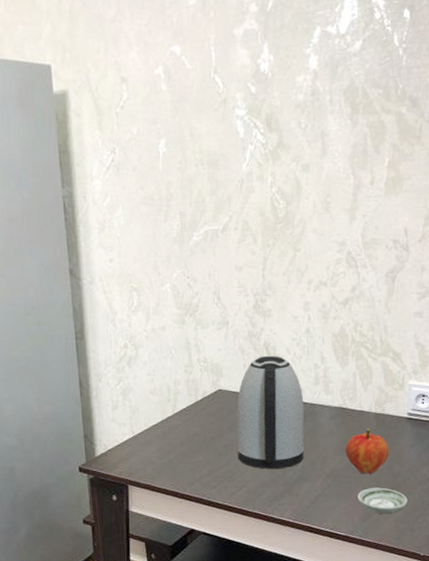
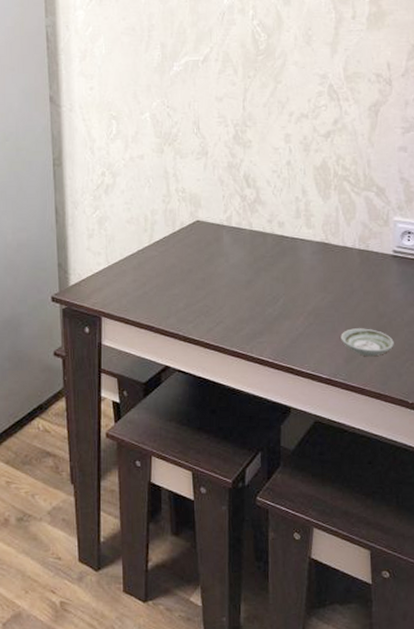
kettle: present [237,355,305,469] -> none [215,187,286,305]
fruit: present [345,429,390,474] -> none [327,266,374,313]

